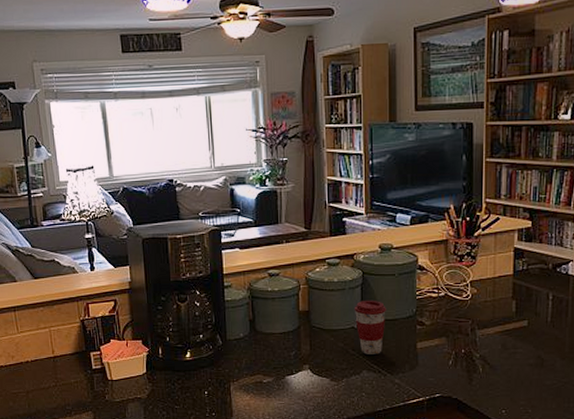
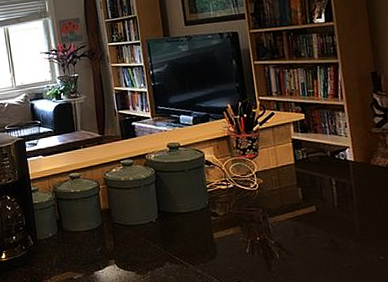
coffee cup: present [354,300,386,354] -> none [150,195,182,247]

